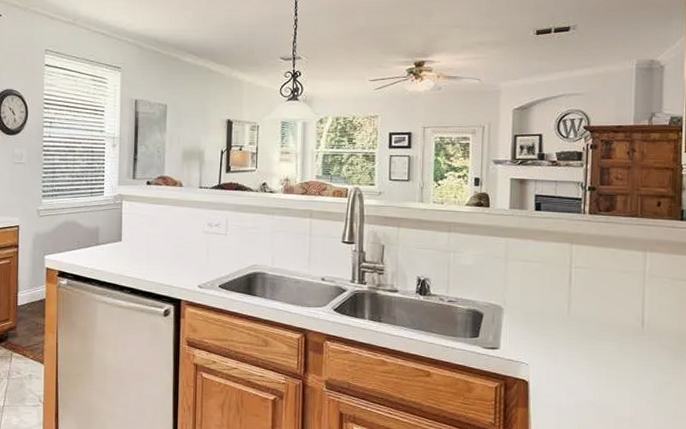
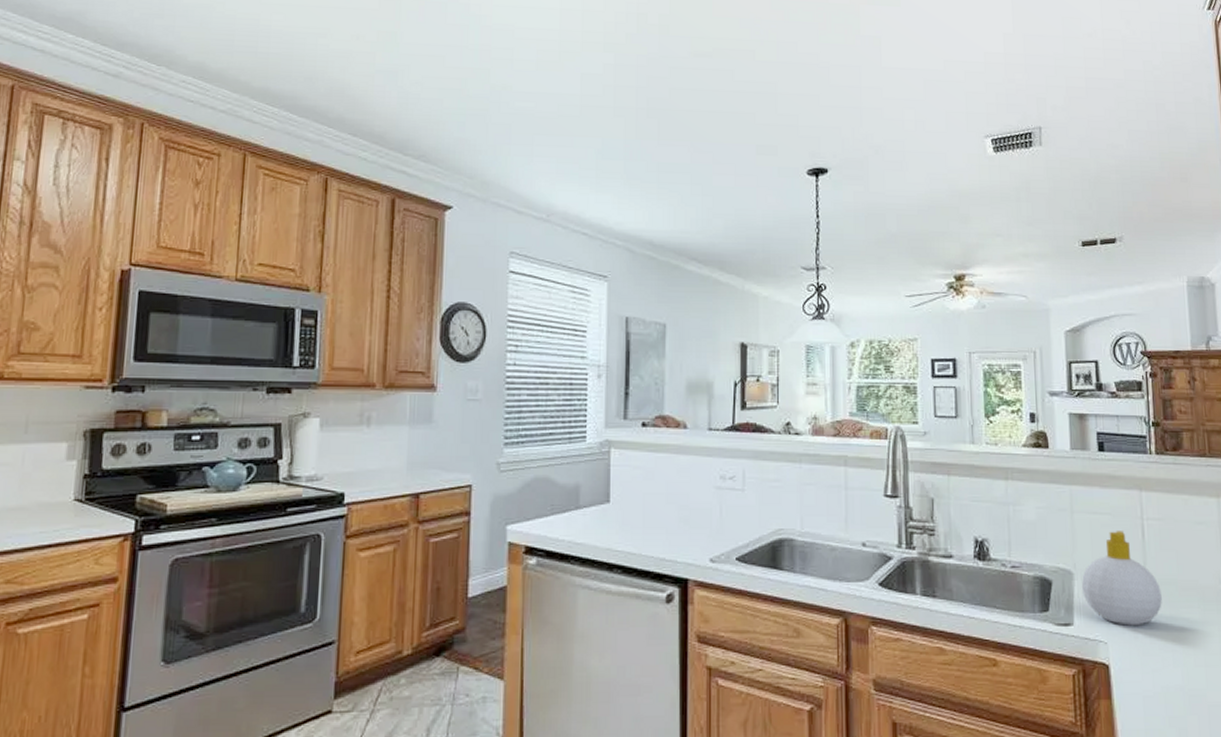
soap bottle: none [509,276,582,352] -> present [1081,531,1162,626]

